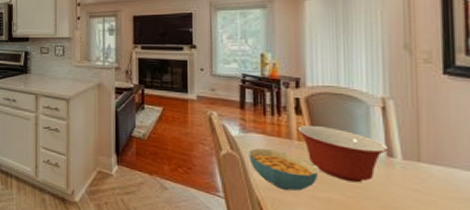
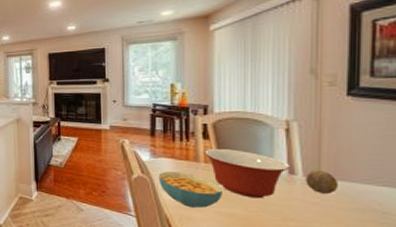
decorative egg: none [405,153,441,180] -> present [305,170,339,194]

